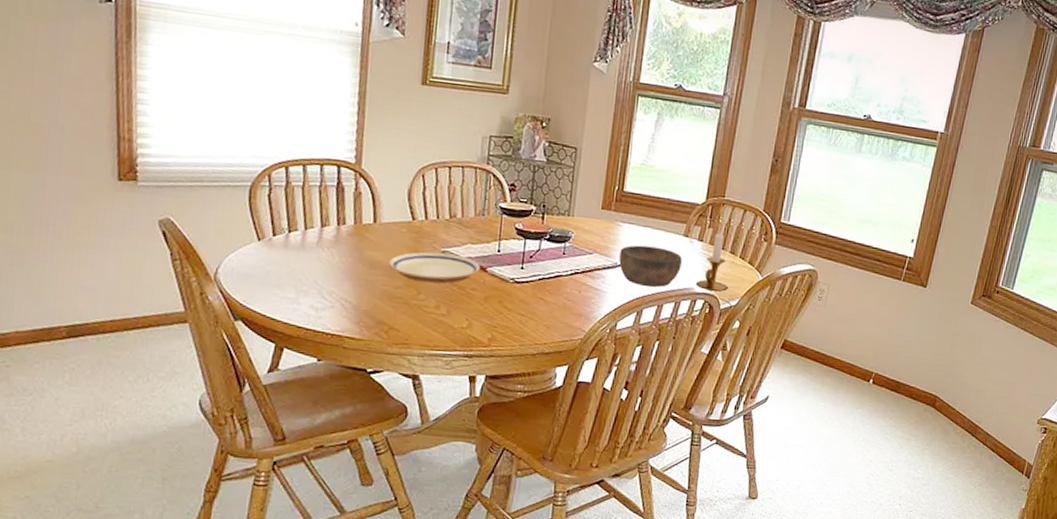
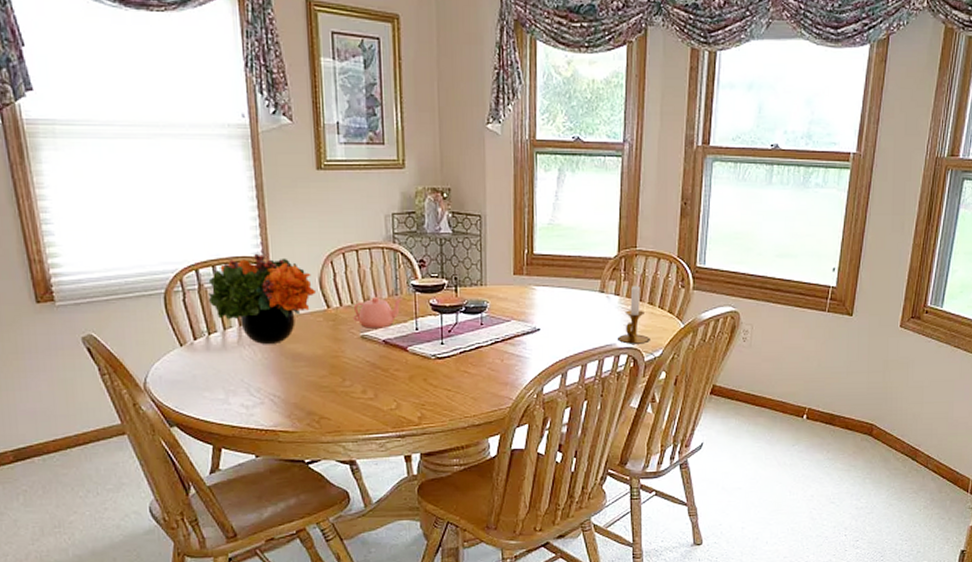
flower arrangement: none [294,158,404,249] -> present [207,253,317,344]
plate: present [389,251,481,284] -> none [311,337,401,369]
teapot: none [437,213,489,247] -> present [353,296,403,329]
bowl: present [619,245,682,287] -> none [537,306,601,347]

